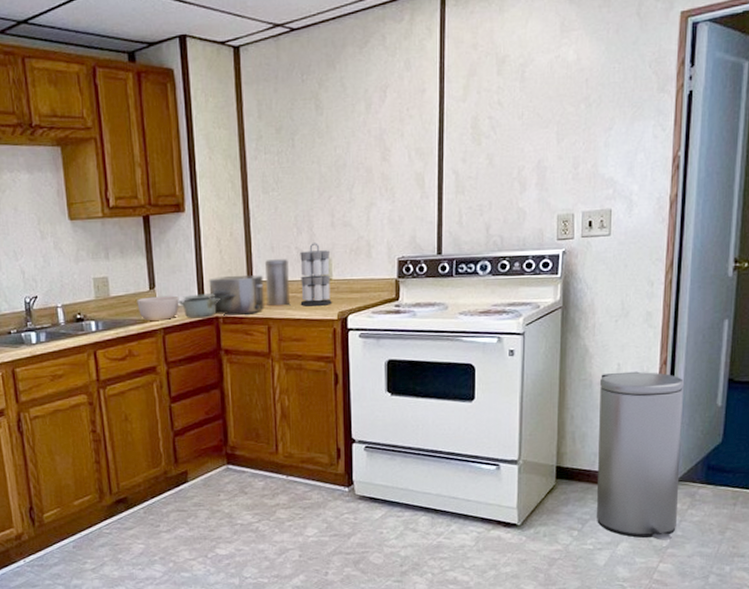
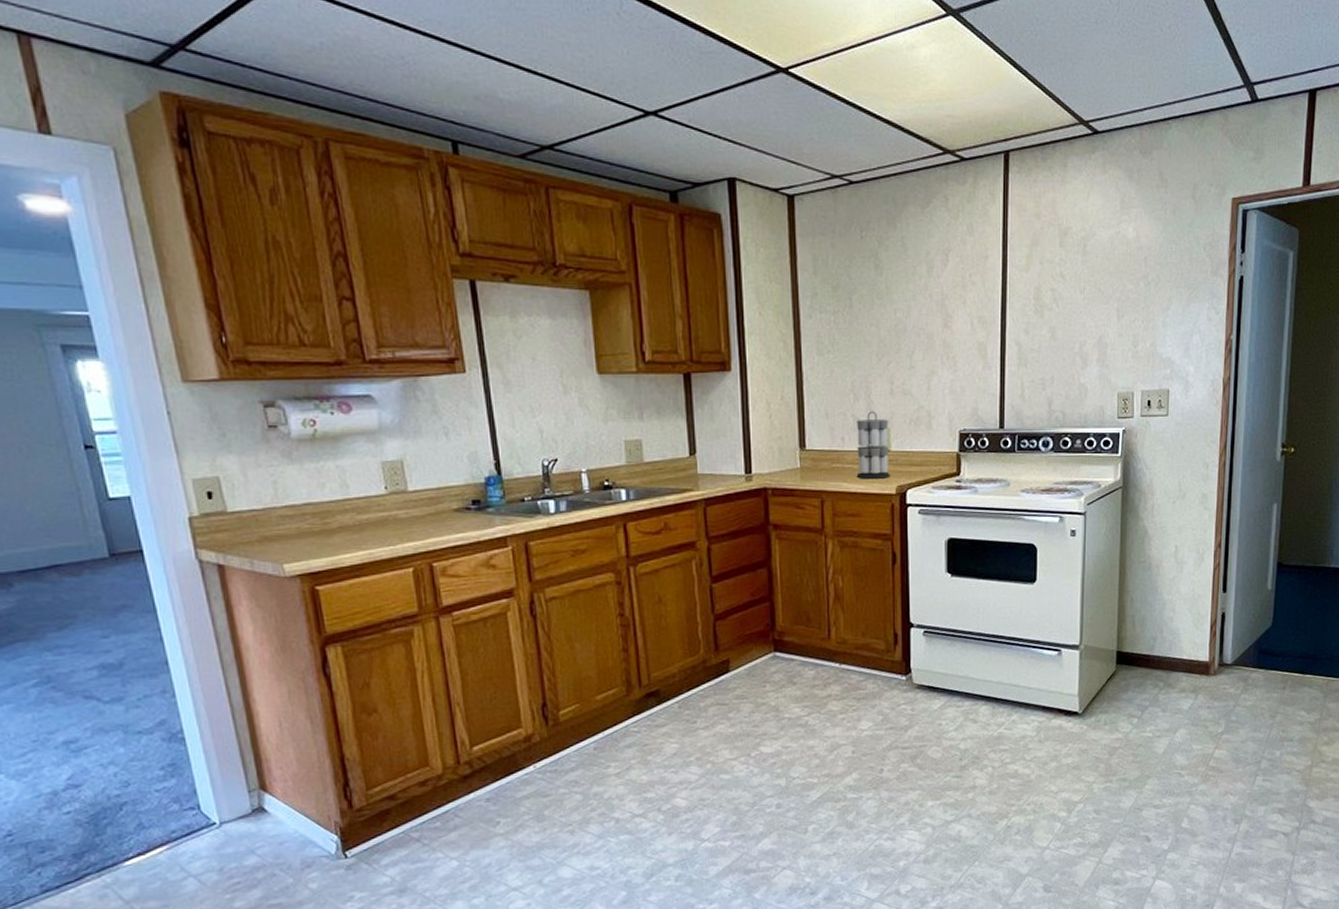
bowl: present [137,295,179,322] -> none [675,463,723,492]
saucepan: present [178,293,220,319] -> none [722,462,769,489]
toaster: present [209,275,264,315] -> none [757,442,818,487]
canister: present [264,259,291,307] -> none [818,427,846,478]
pedal bin: present [597,371,685,540] -> none [1156,554,1238,726]

